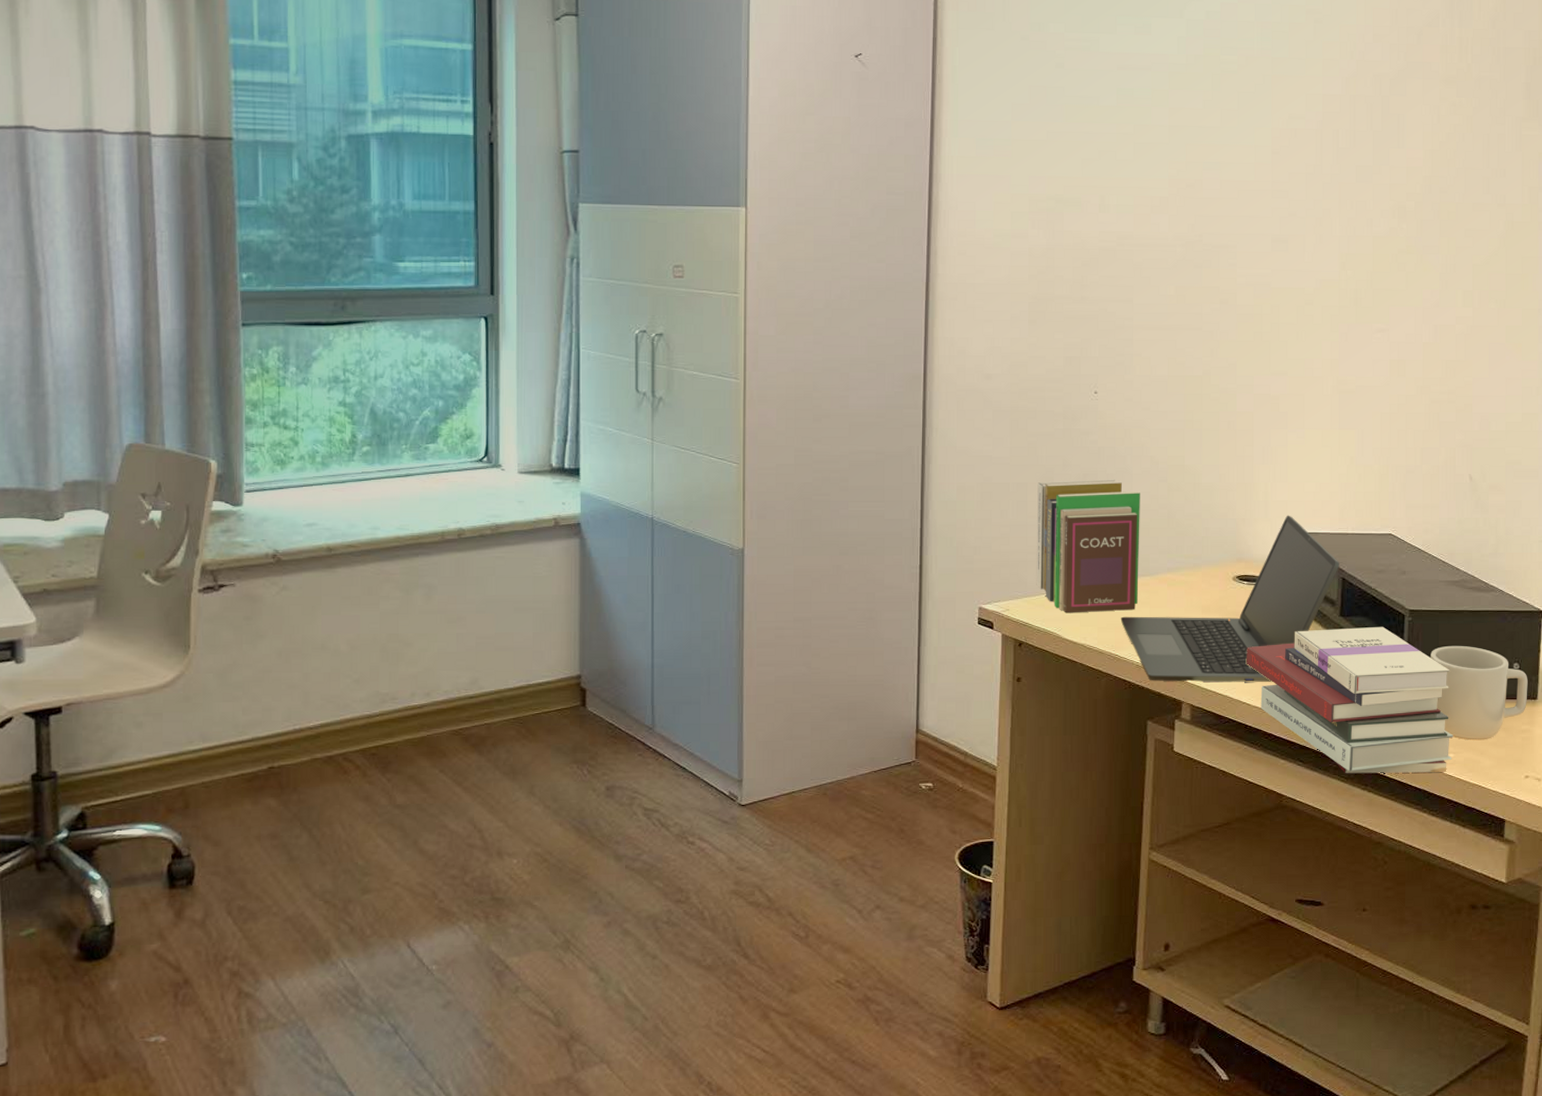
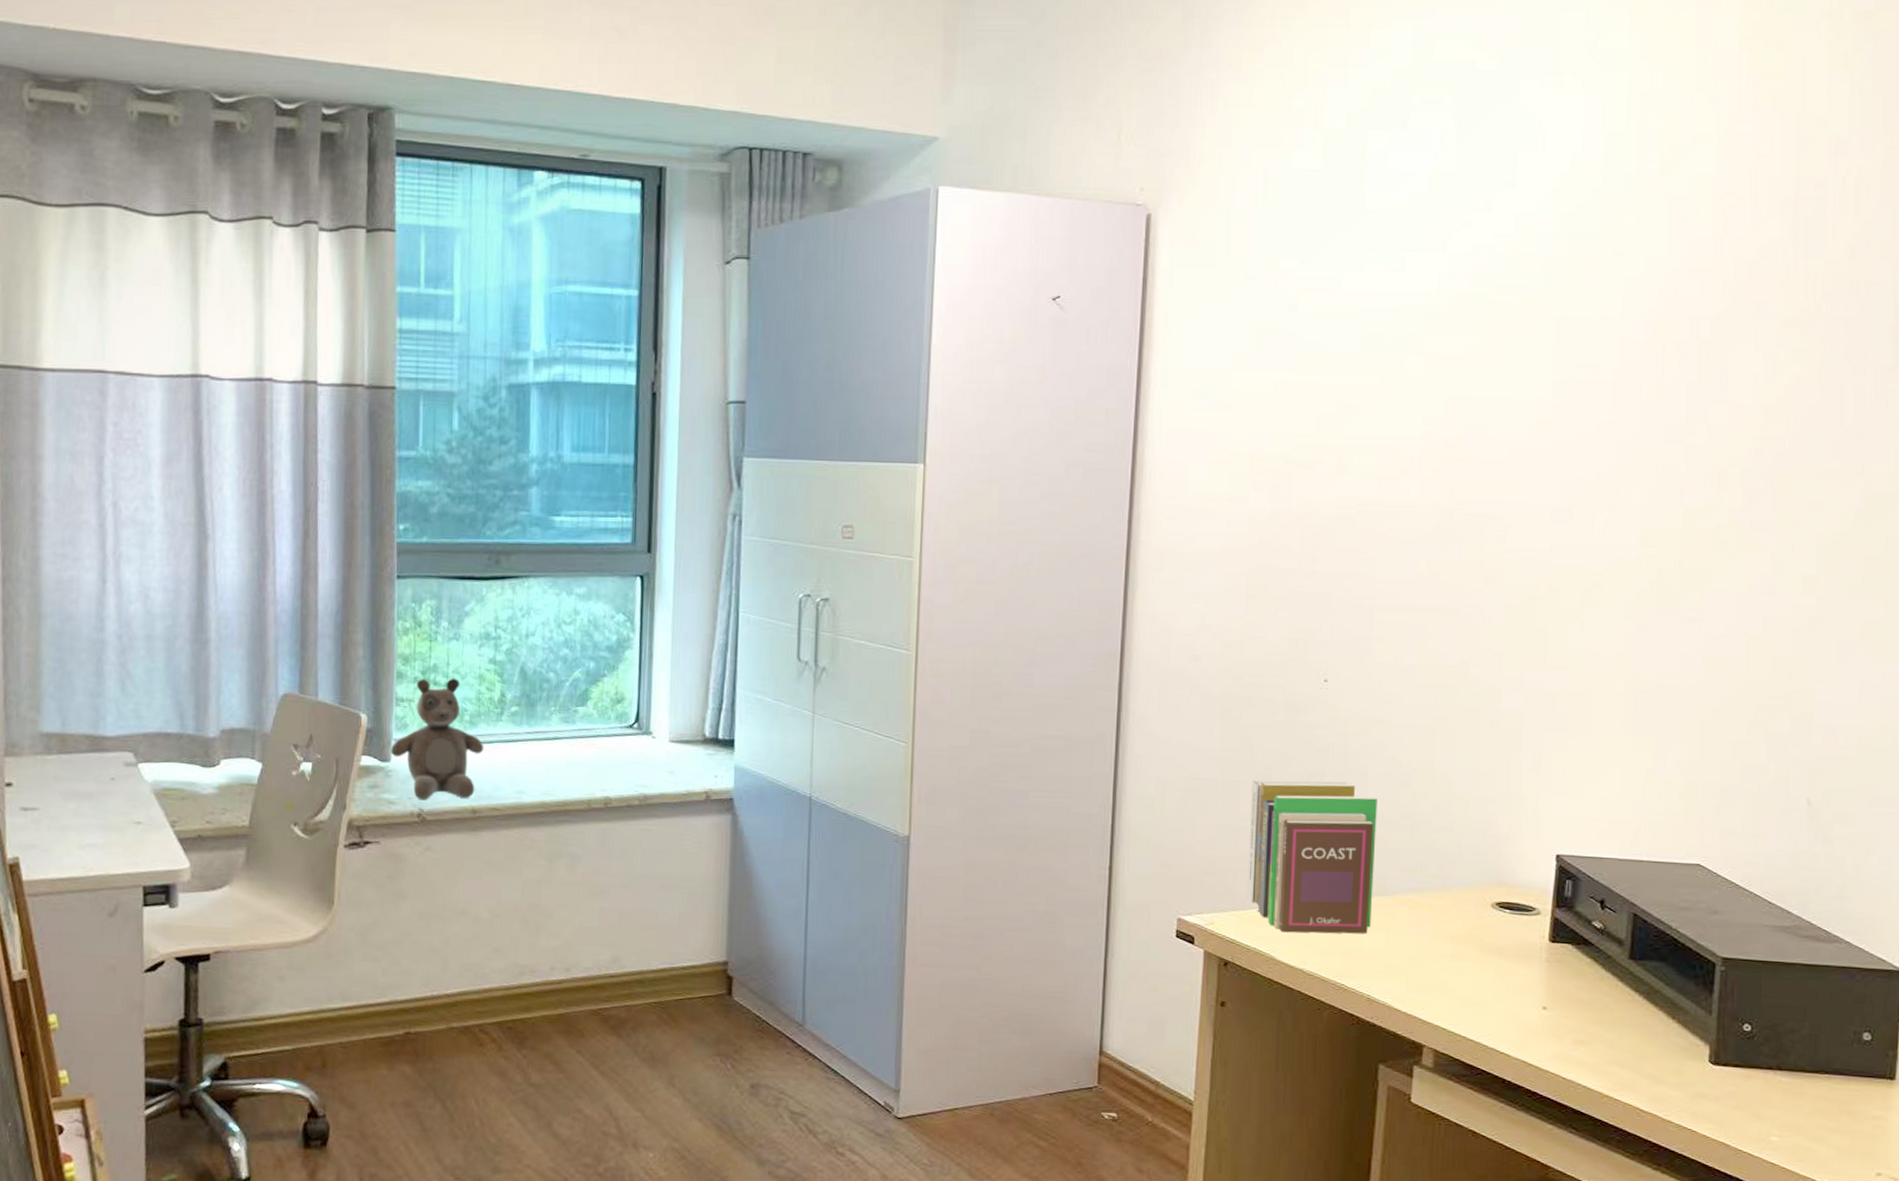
stuffed animal: none [242,421,337,542] -> present [390,678,484,801]
laptop: present [1120,515,1339,683] -> none [1348,834,1630,1032]
books: present [1247,626,1453,774] -> none [1506,972,1778,1158]
mug: present [1430,645,1528,741] -> none [1748,1004,1883,1124]

